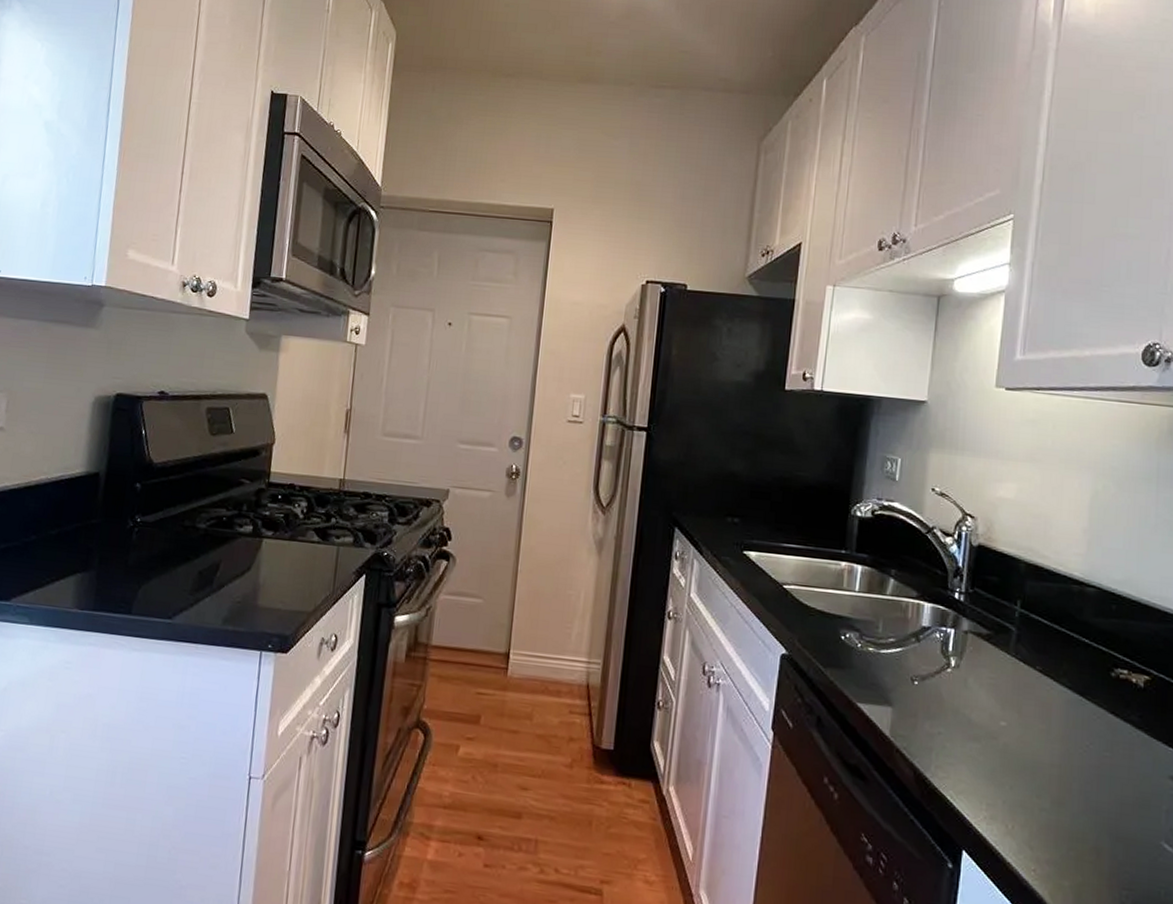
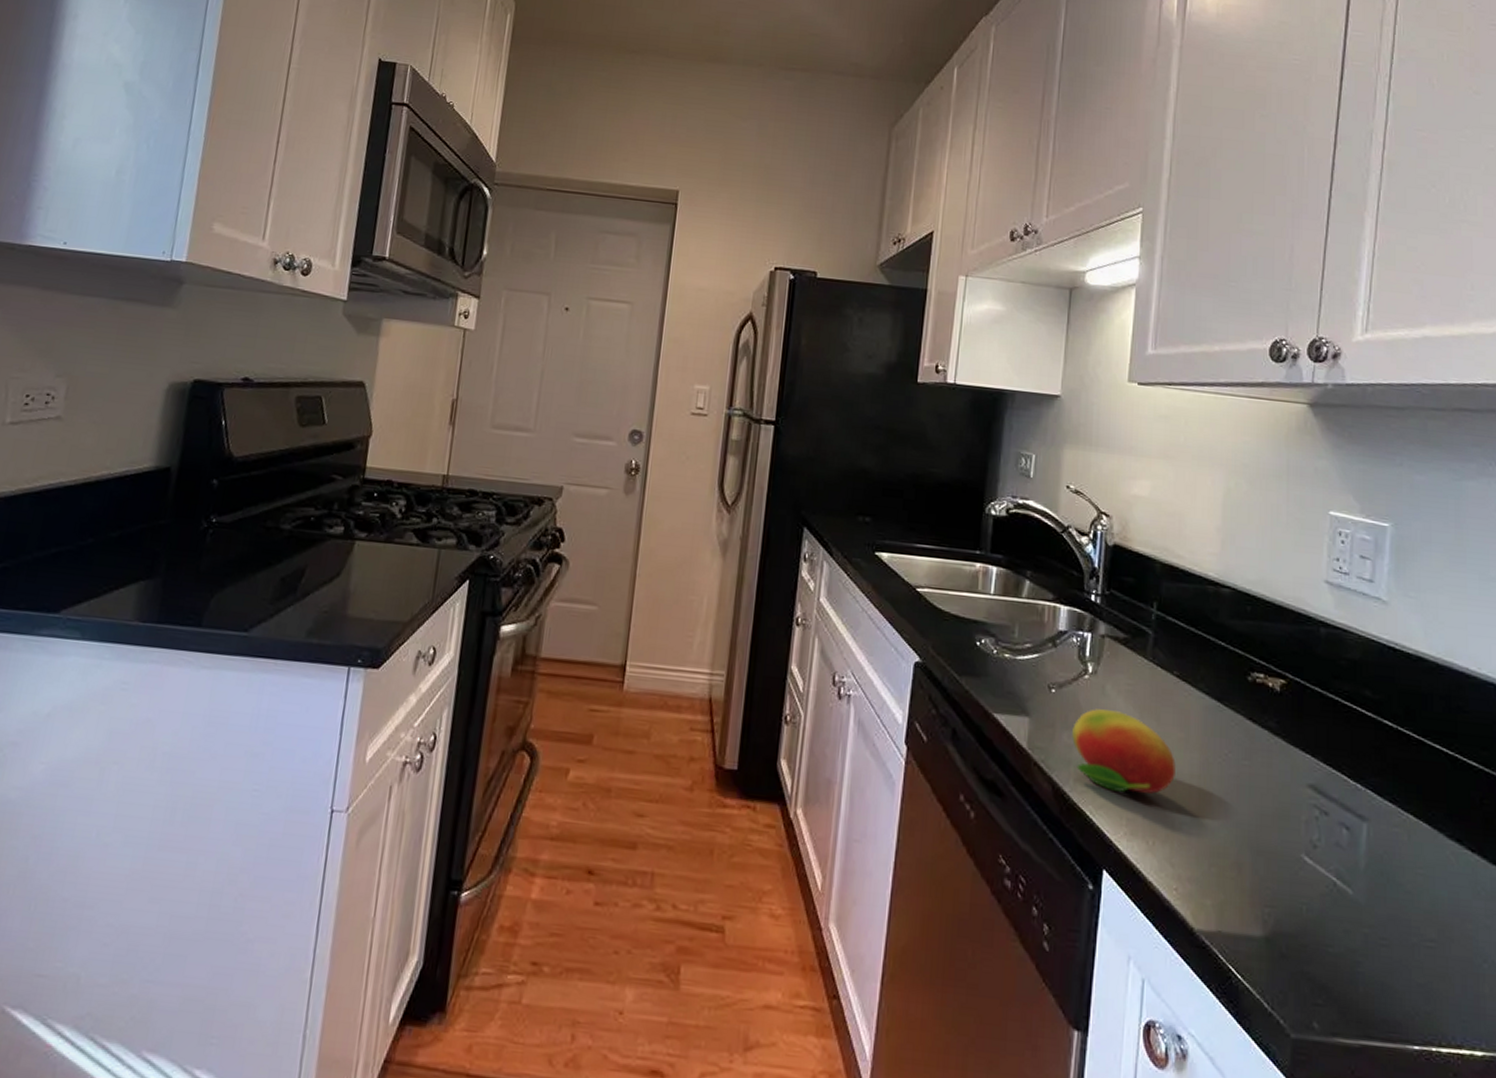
fruit: none [934,700,1036,782] -> present [1072,709,1176,794]

